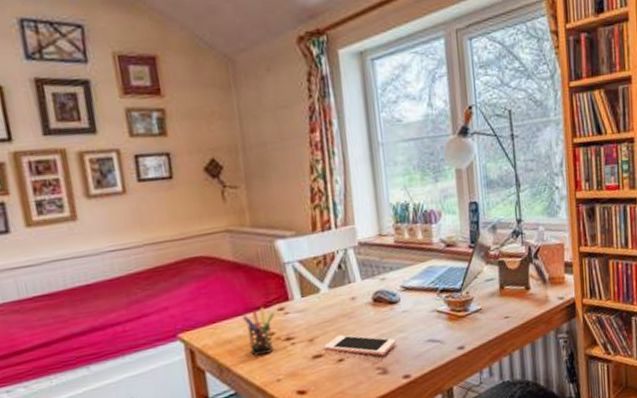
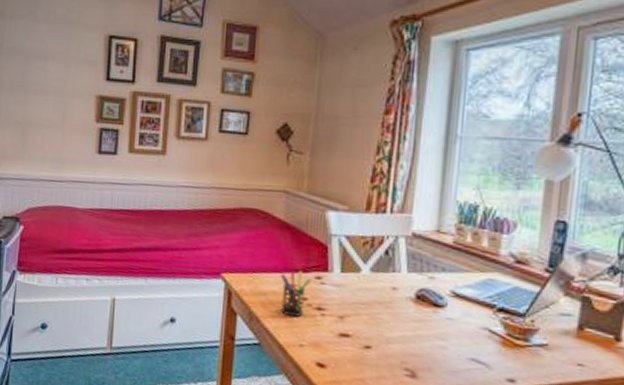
cell phone: present [324,334,396,356] -> none [353,320,433,358]

